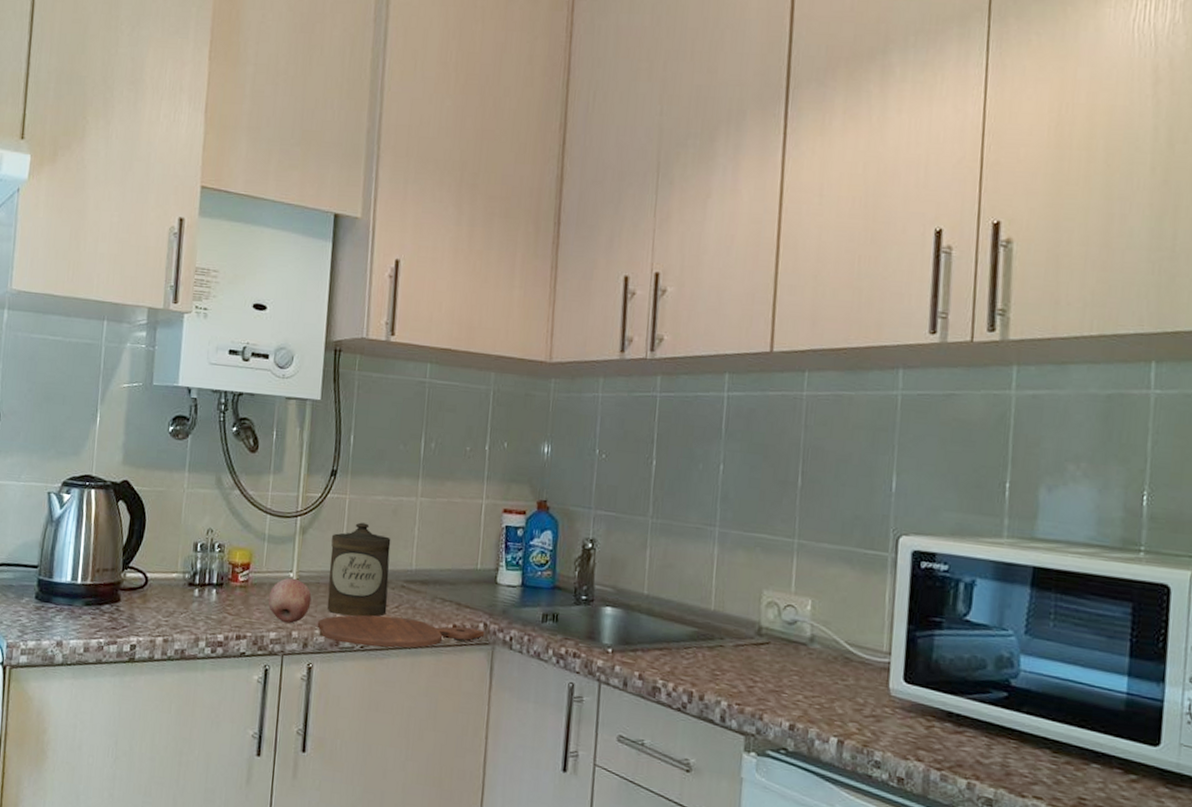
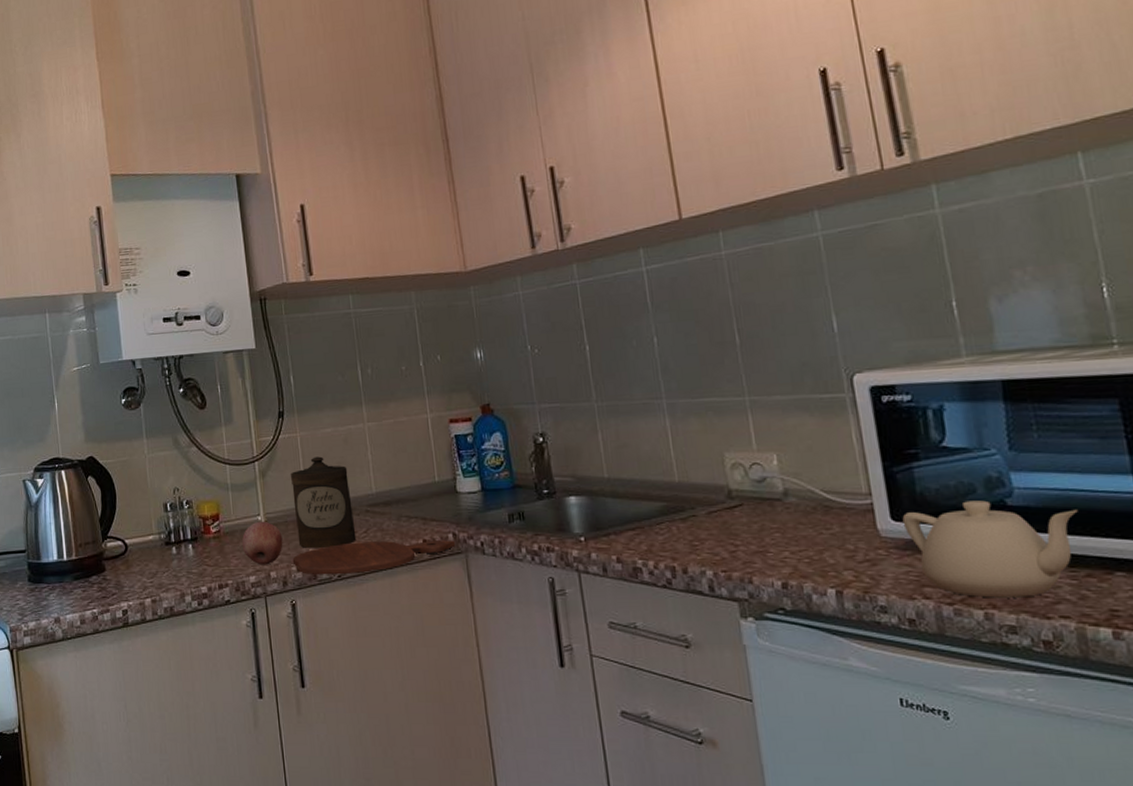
teapot: none [913,675,1072,774] -> present [902,500,1078,598]

